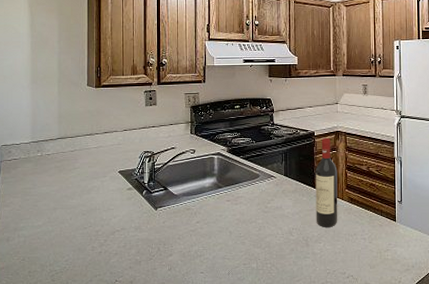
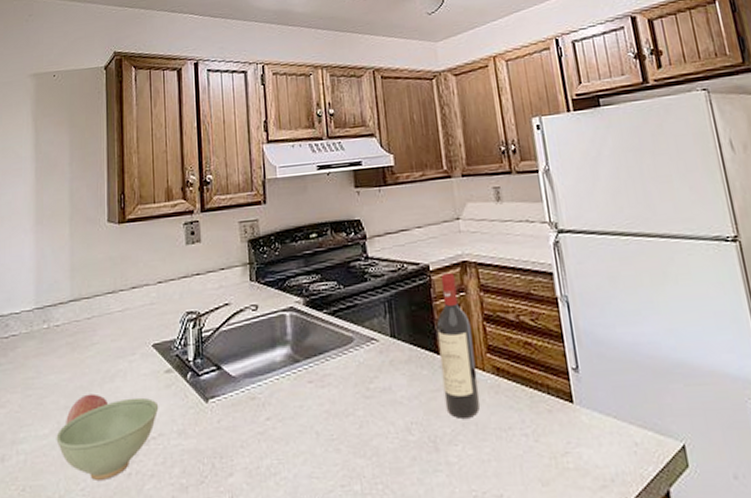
bowl: none [47,205,122,255] -> present [56,397,159,480]
fruit: none [55,201,85,220] -> present [66,393,108,425]

